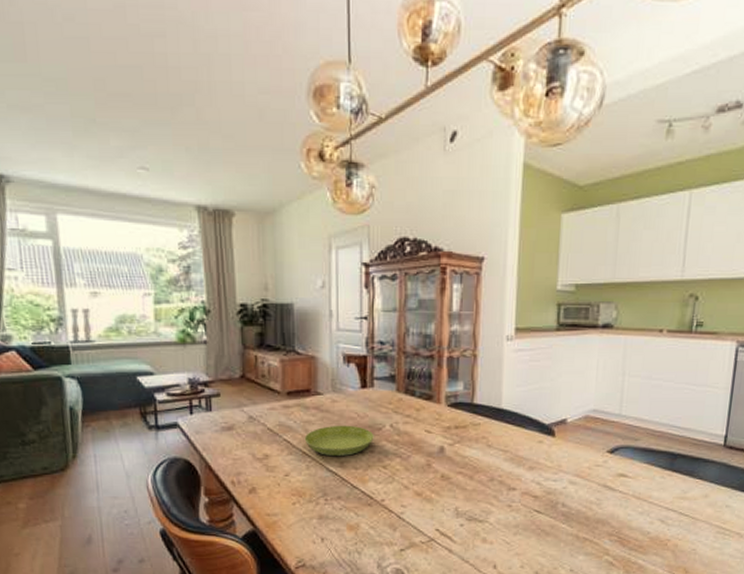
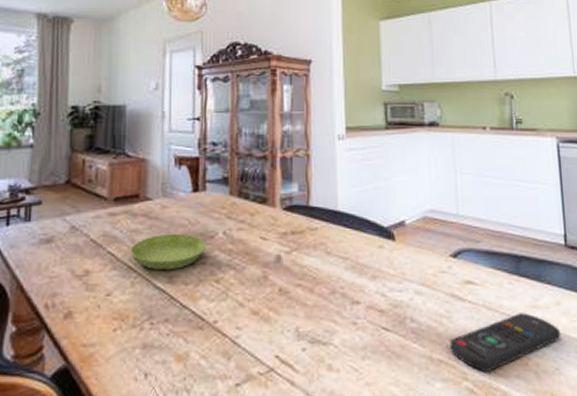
remote control: none [596,503,704,550] -> present [449,312,561,373]

